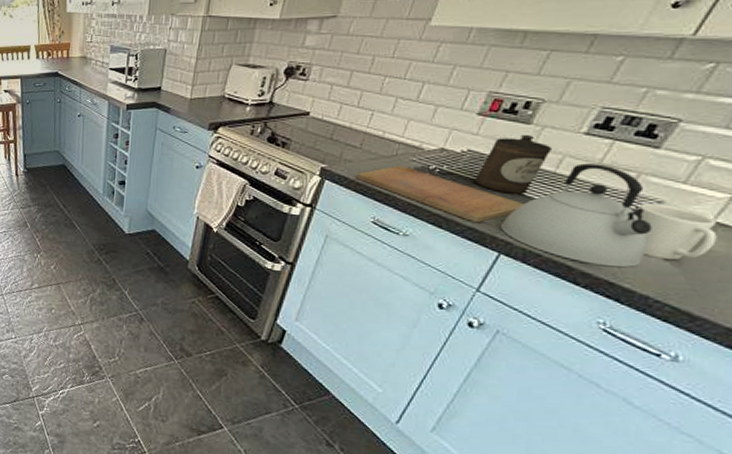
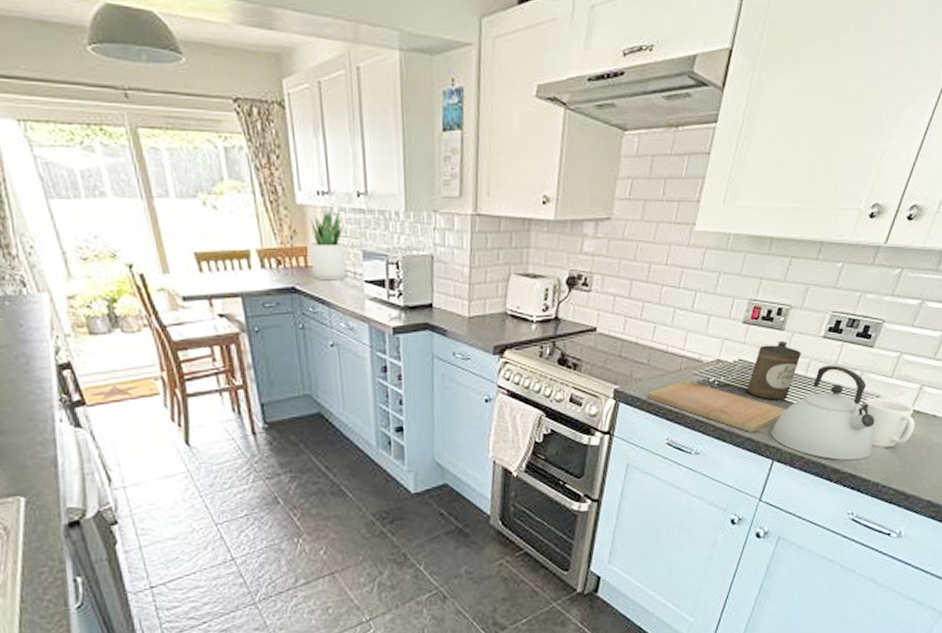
planter: none [72,14,99,68] -> present [309,208,346,281]

